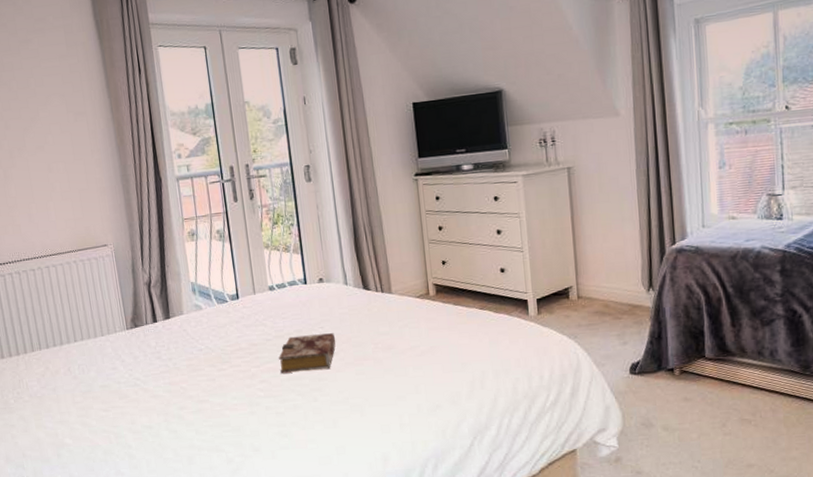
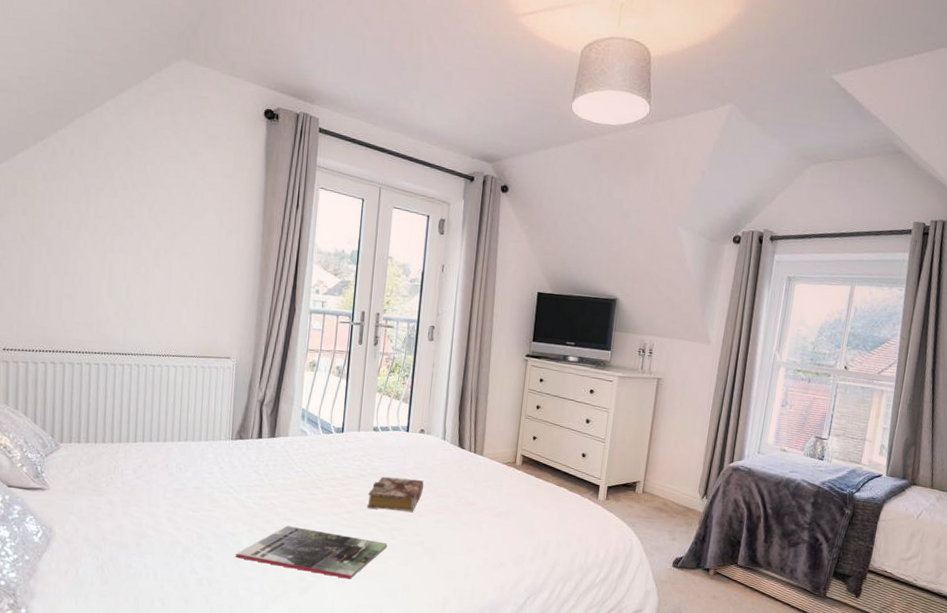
magazine: none [157,406,311,453] -> present [235,526,388,579]

